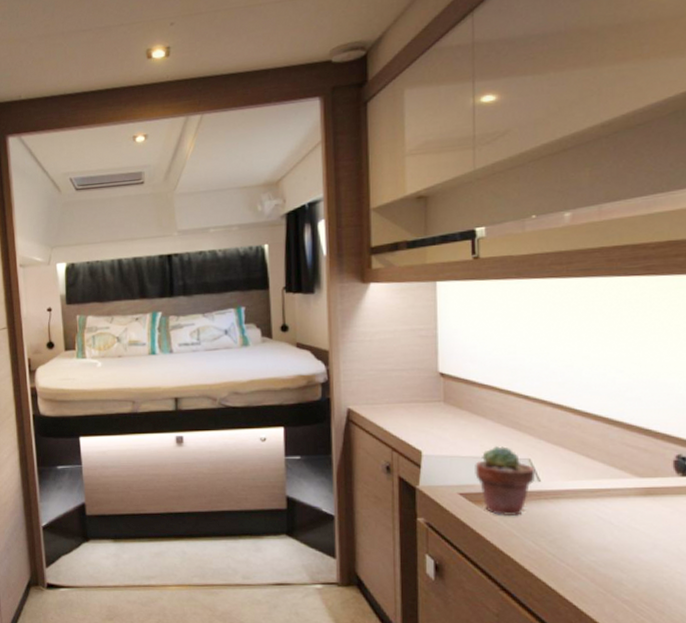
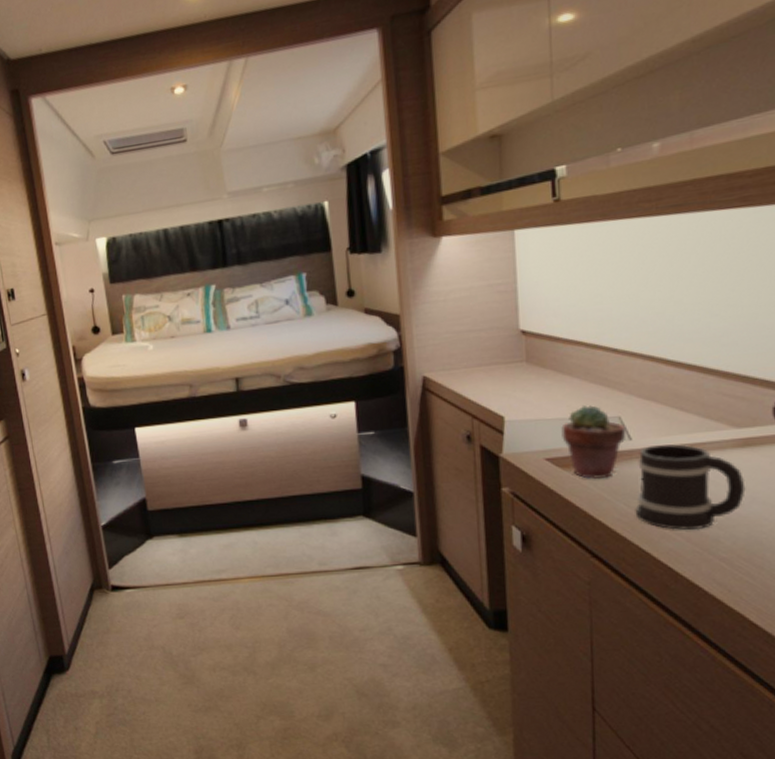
mug: none [542,487,648,571] -> present [635,444,746,530]

